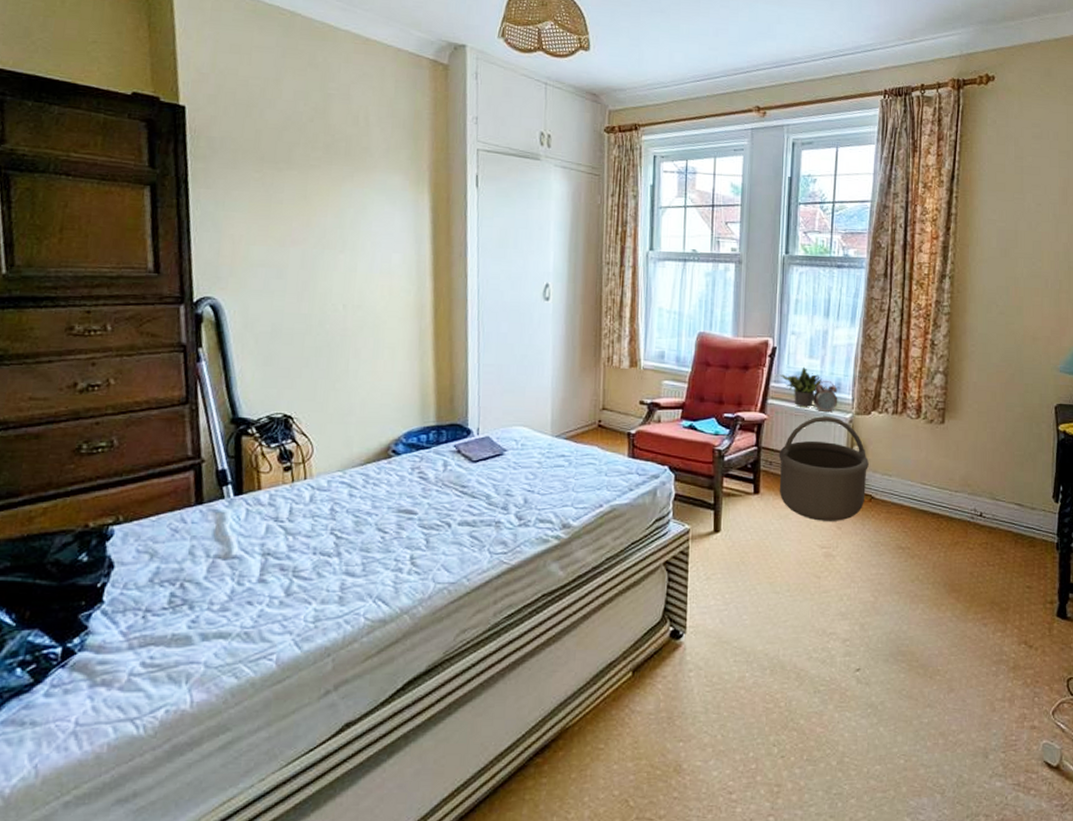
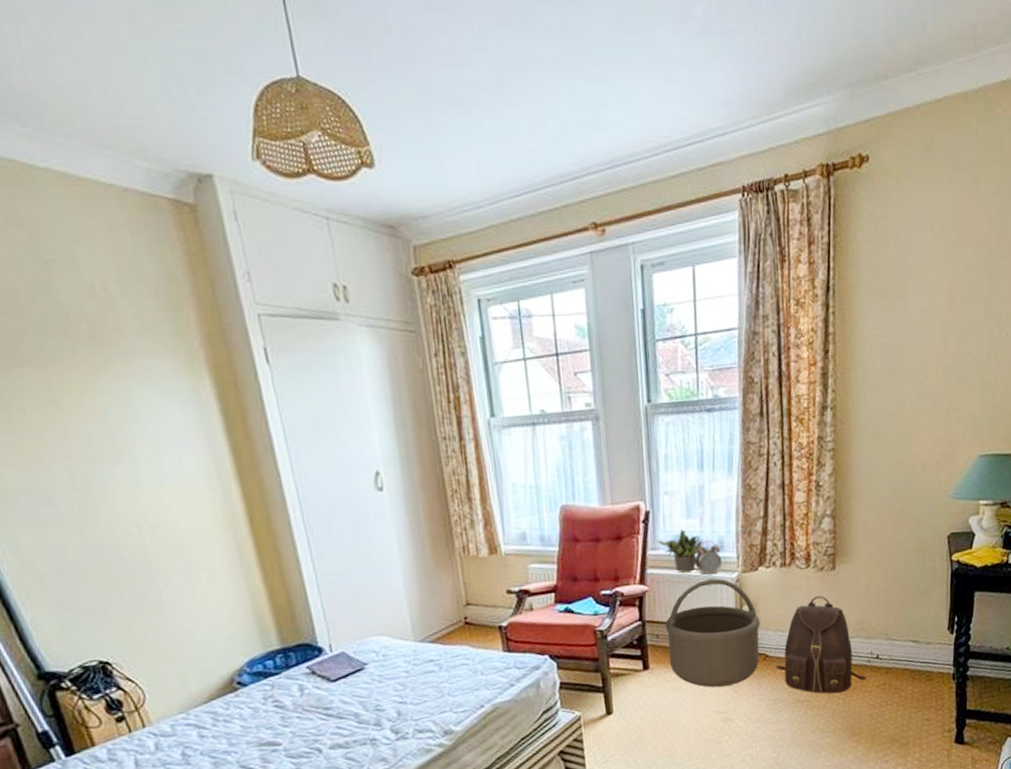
backpack: none [880,446,969,546] -> present [775,595,866,694]

